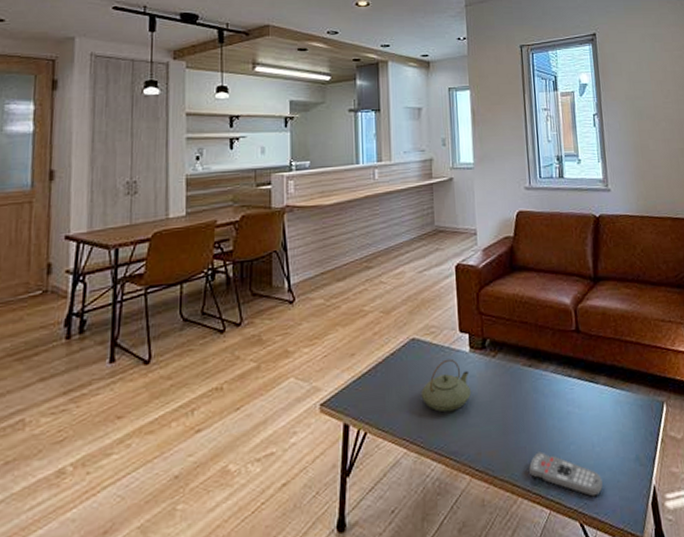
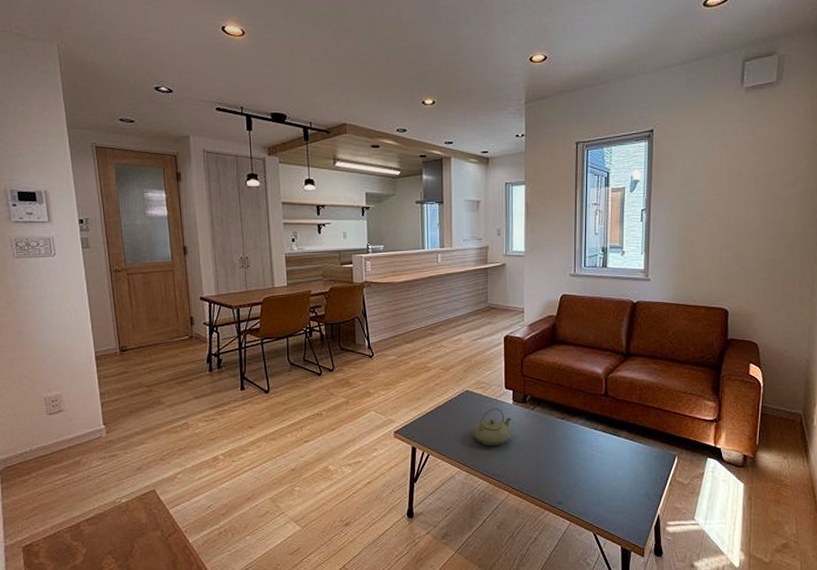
remote control: present [529,451,603,497] -> none [556,481,615,517]

